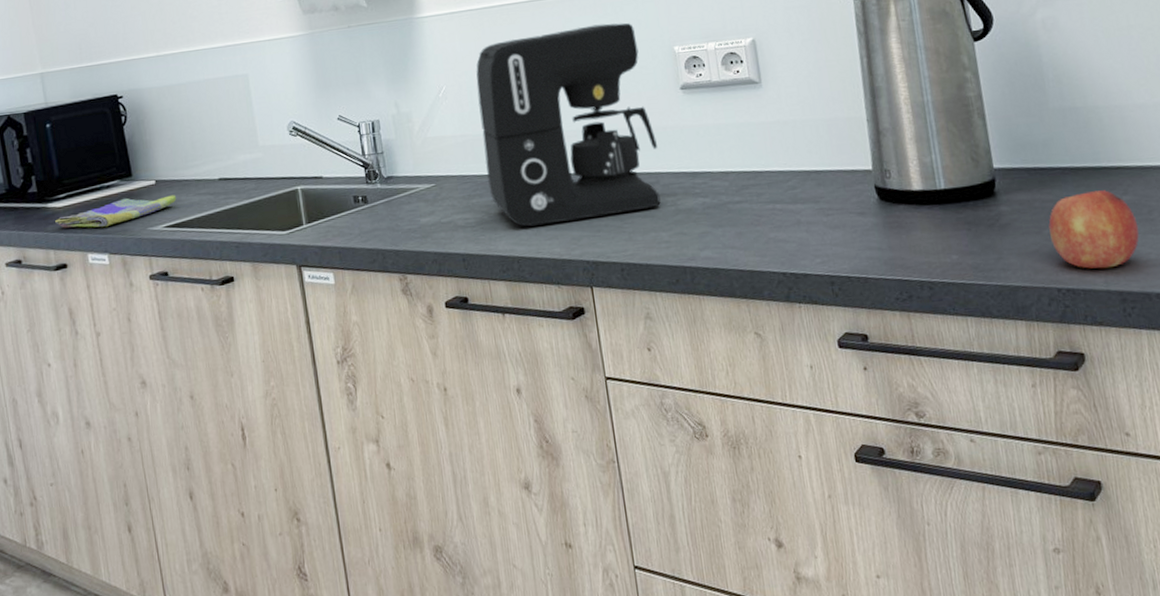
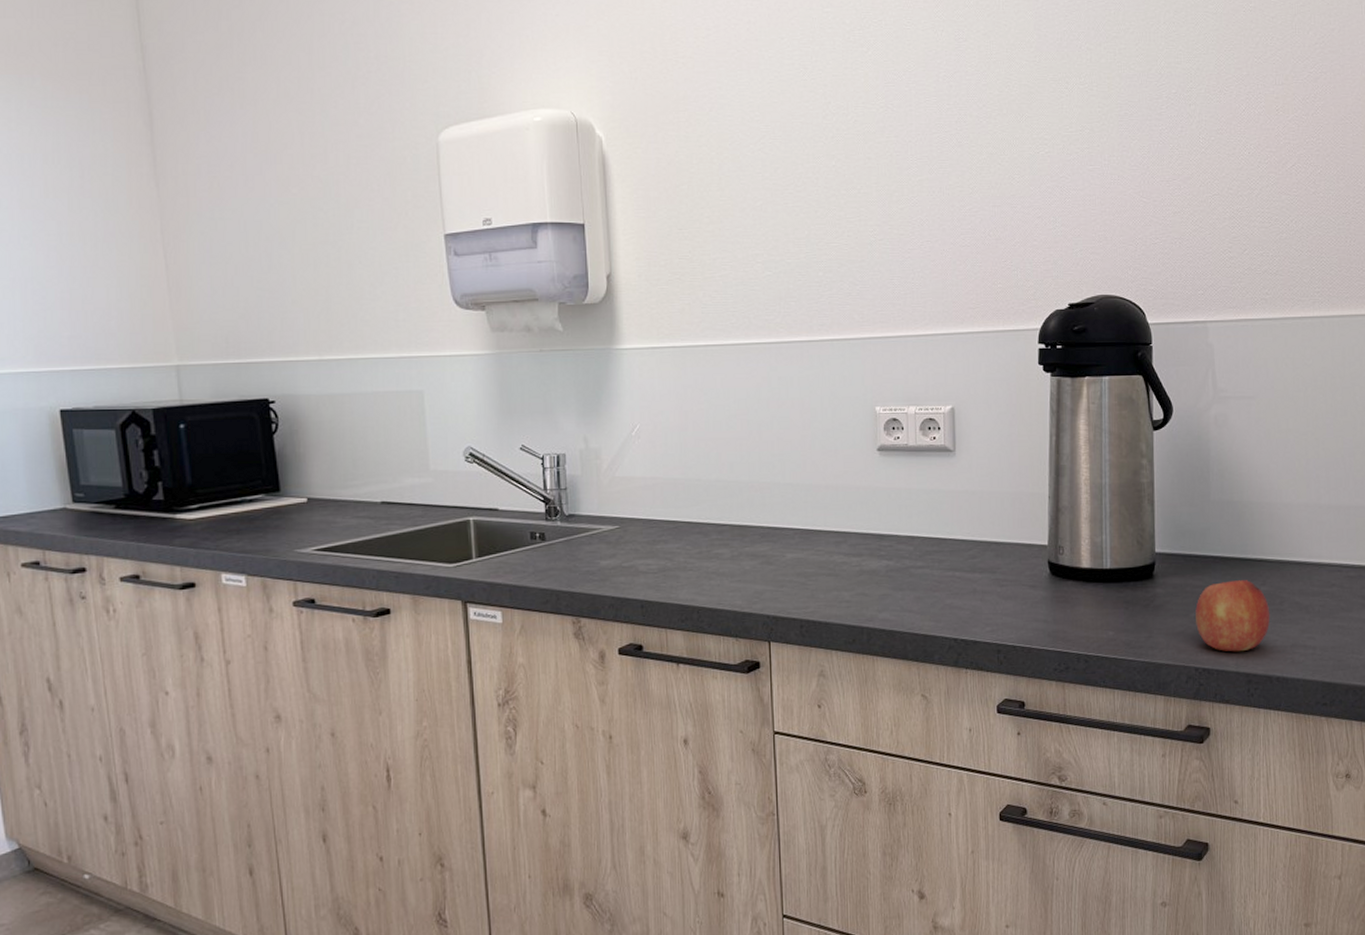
dish towel: present [55,195,177,228] -> none [184,514,331,546]
coffee maker: present [476,22,661,227] -> none [672,376,848,577]

